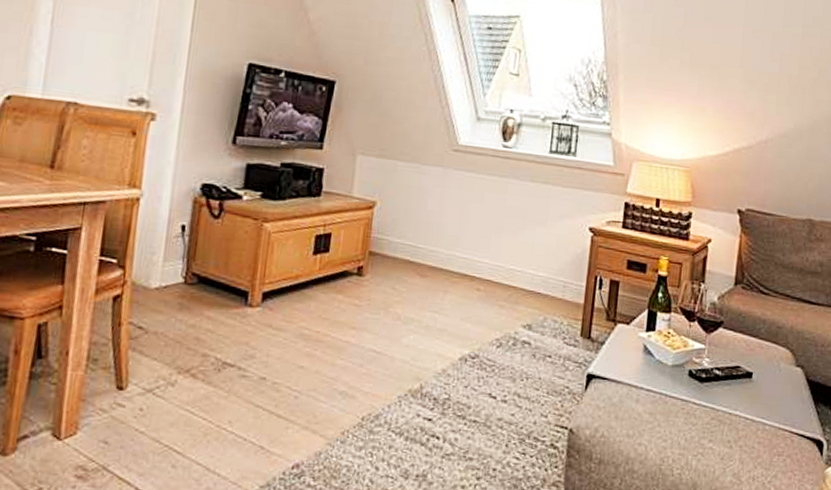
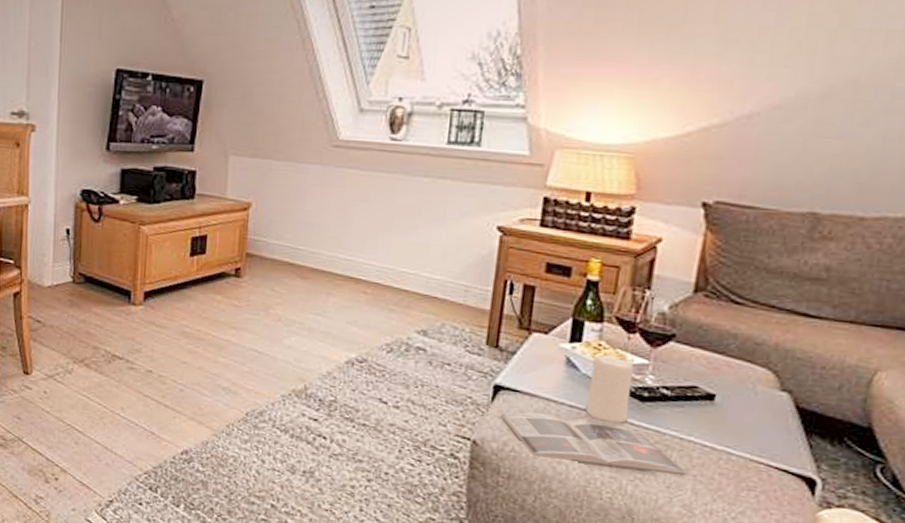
magazine: none [592,398,735,446] -> present [499,412,687,475]
candle: none [659,342,695,404] -> present [585,355,634,424]

